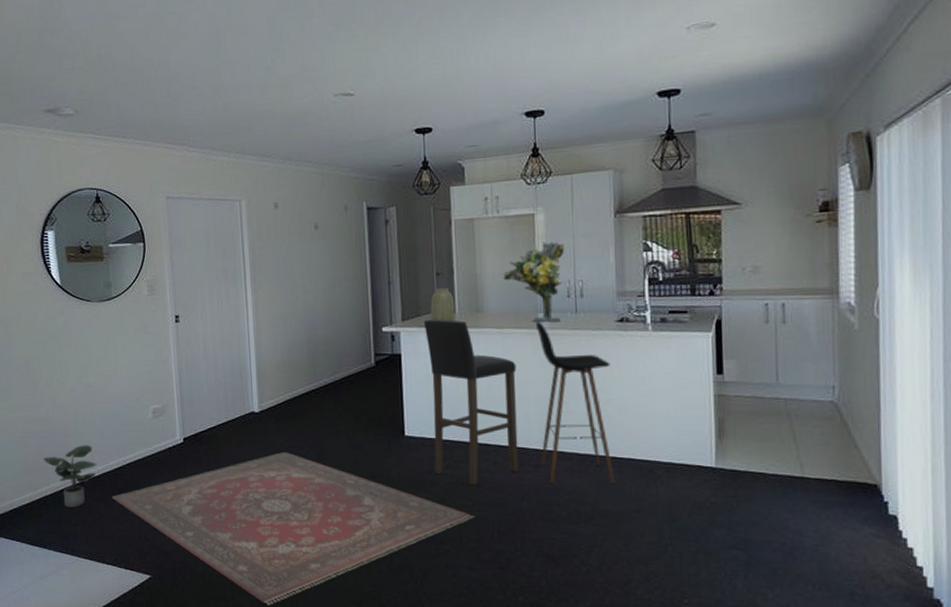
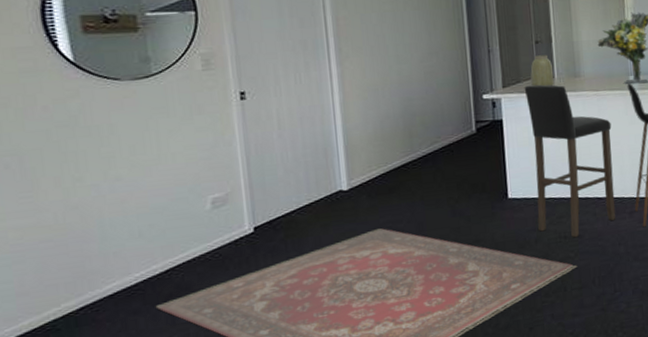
potted plant: present [43,445,97,508] -> none [50,249,134,329]

